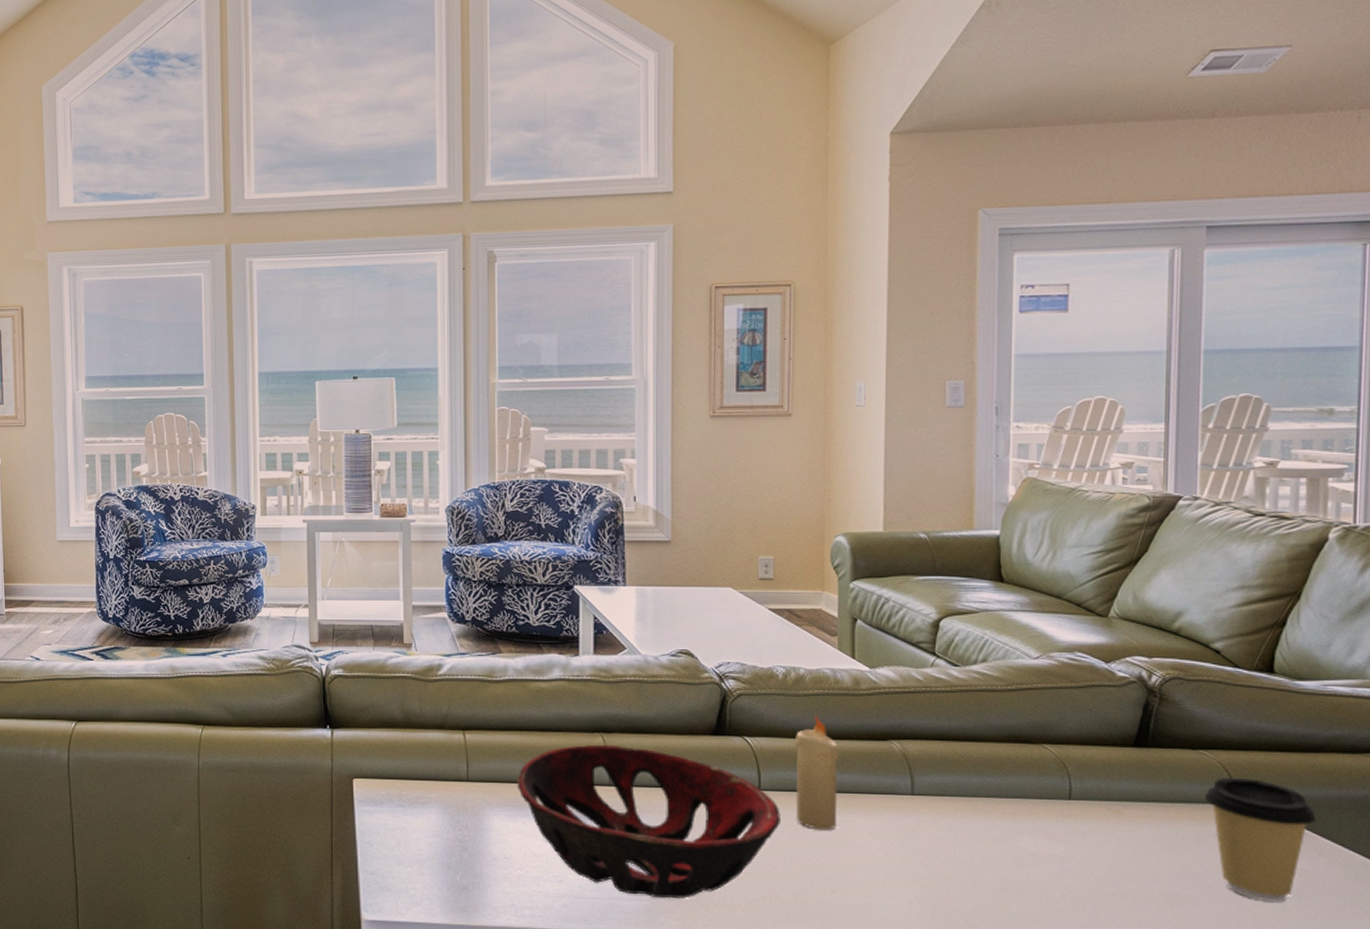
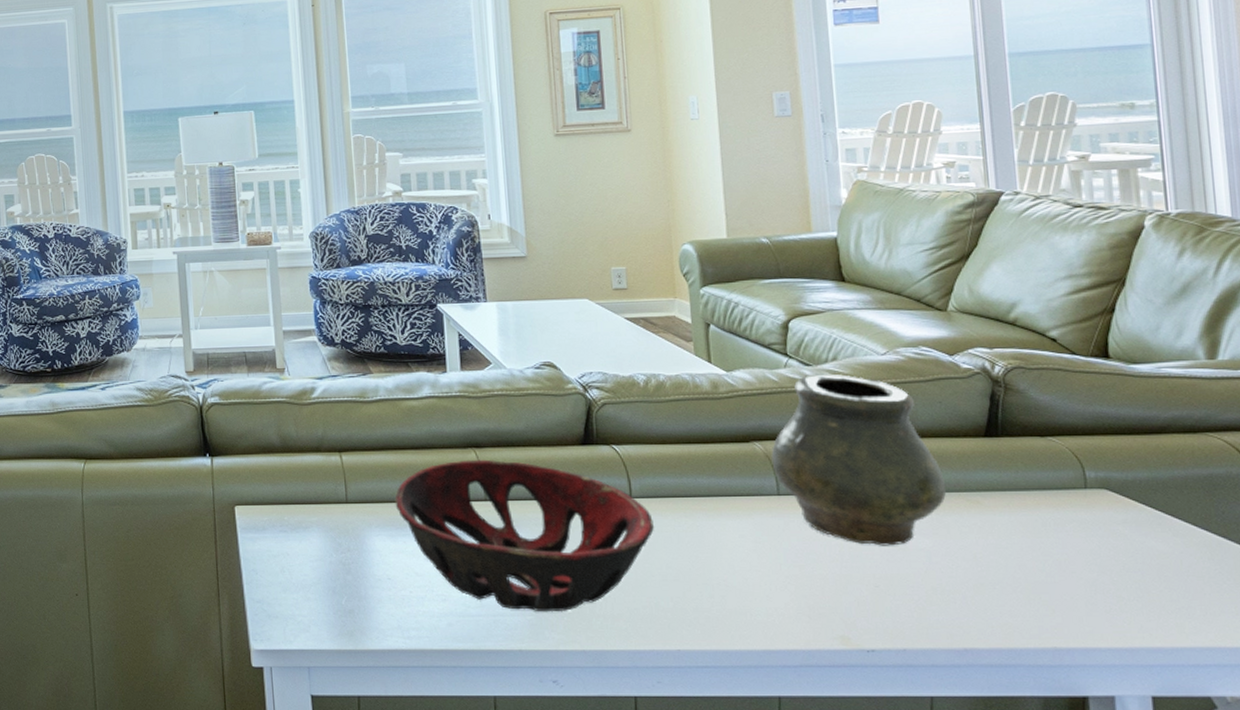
candle: present [794,716,840,830] -> none [660,421,708,535]
vase: none [908,675,1086,851] -> present [771,373,946,546]
coffee cup: present [1204,777,1317,903] -> none [1058,462,1167,585]

